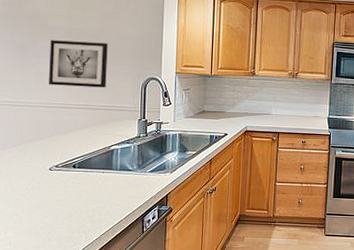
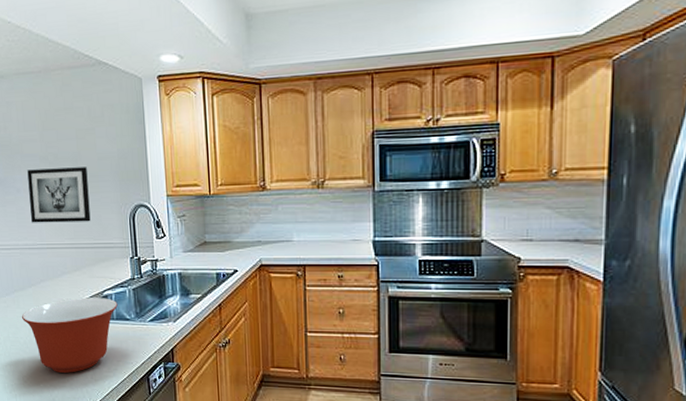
mixing bowl: none [26,150,122,216] -> present [21,297,118,373]

